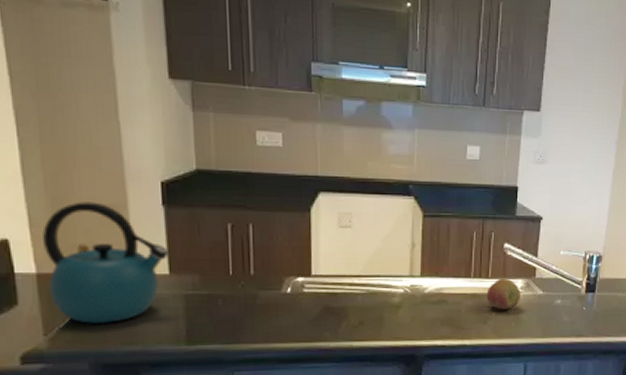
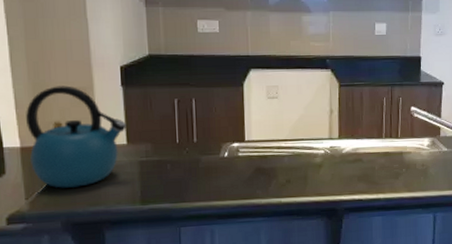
fruit: present [486,278,520,310] -> none [397,137,427,166]

